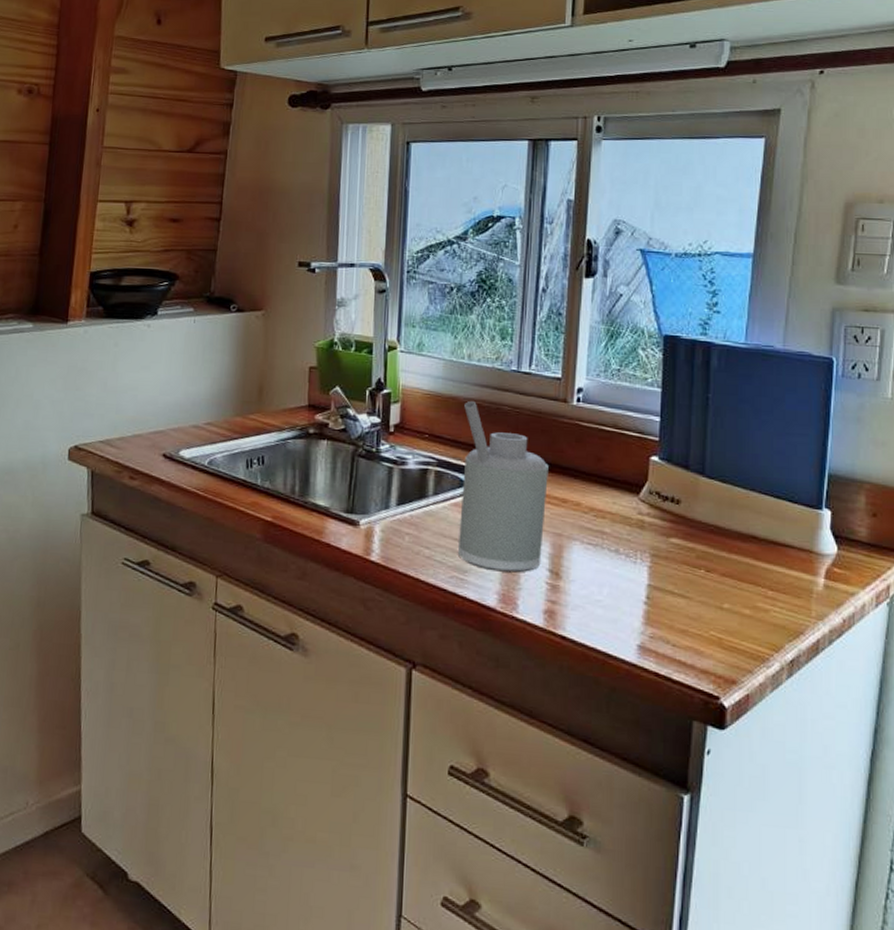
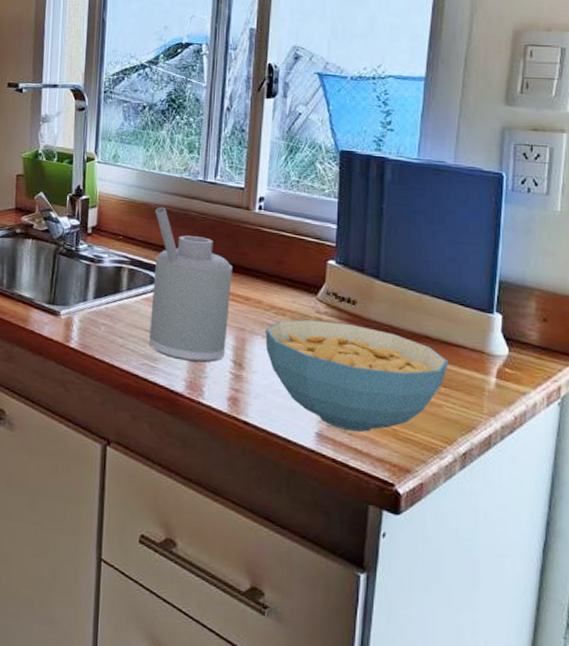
cereal bowl: none [584,521,776,643] -> present [265,319,449,433]

